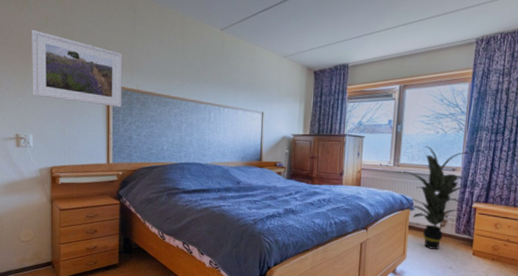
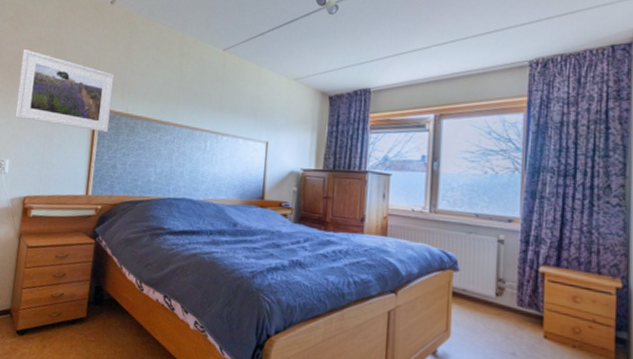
indoor plant: present [399,146,474,249] -> none [436,189,536,327]

